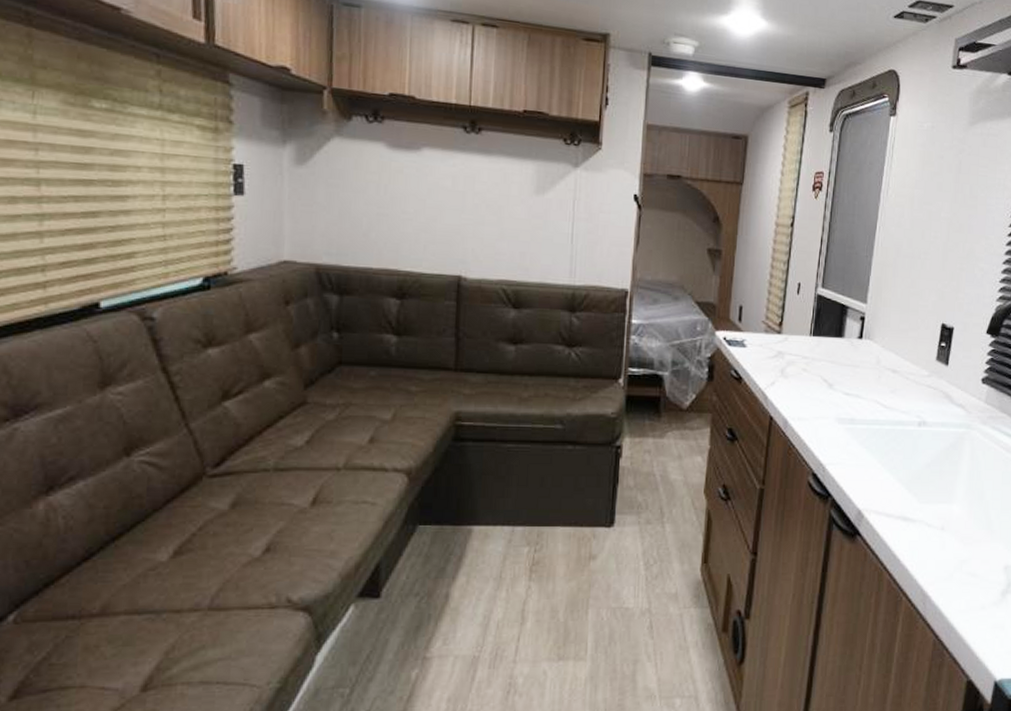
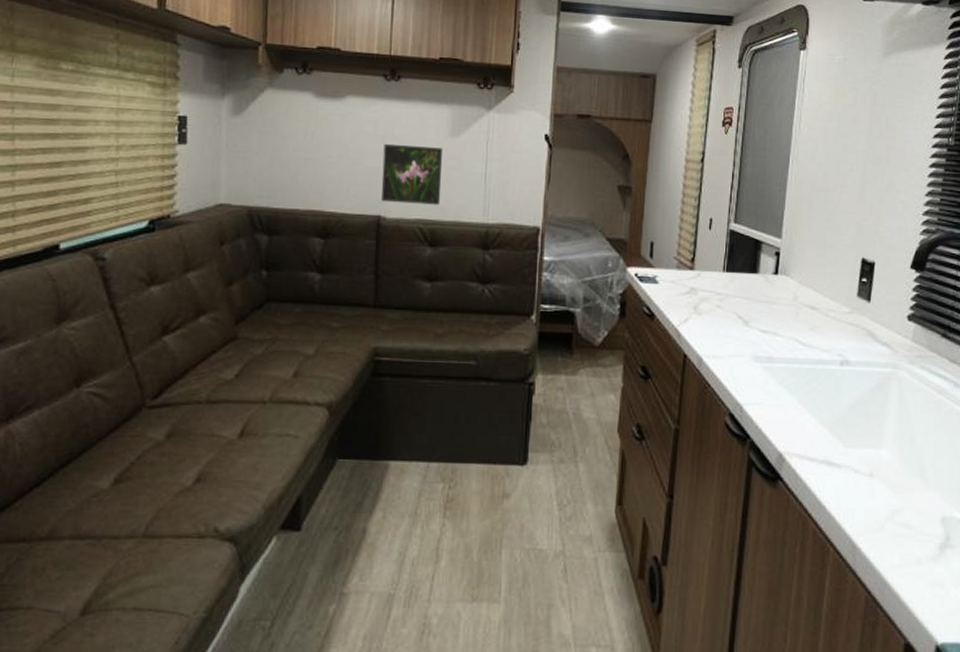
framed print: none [461,199,527,266] -> present [381,143,443,205]

